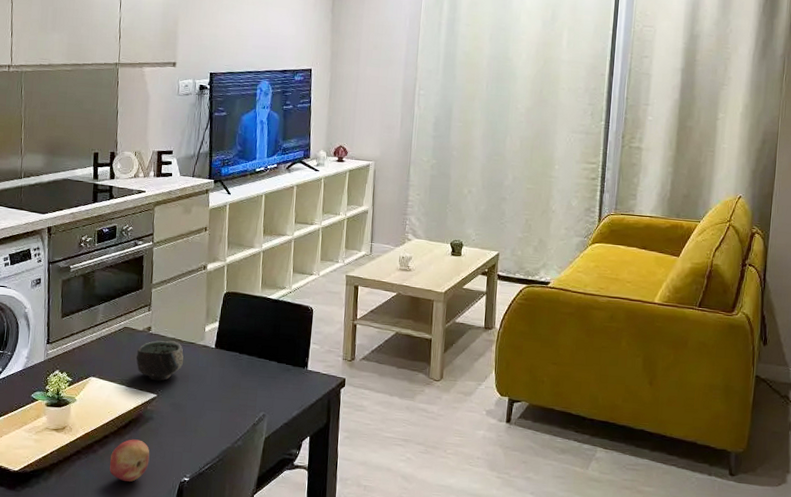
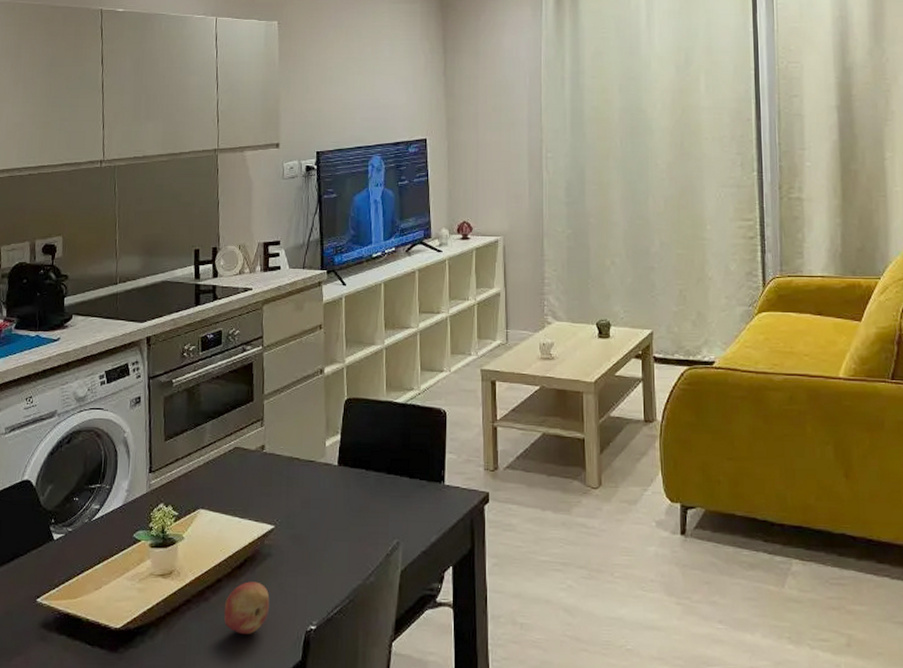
ceramic bowl: present [136,340,184,381] -> none [249,460,303,509]

